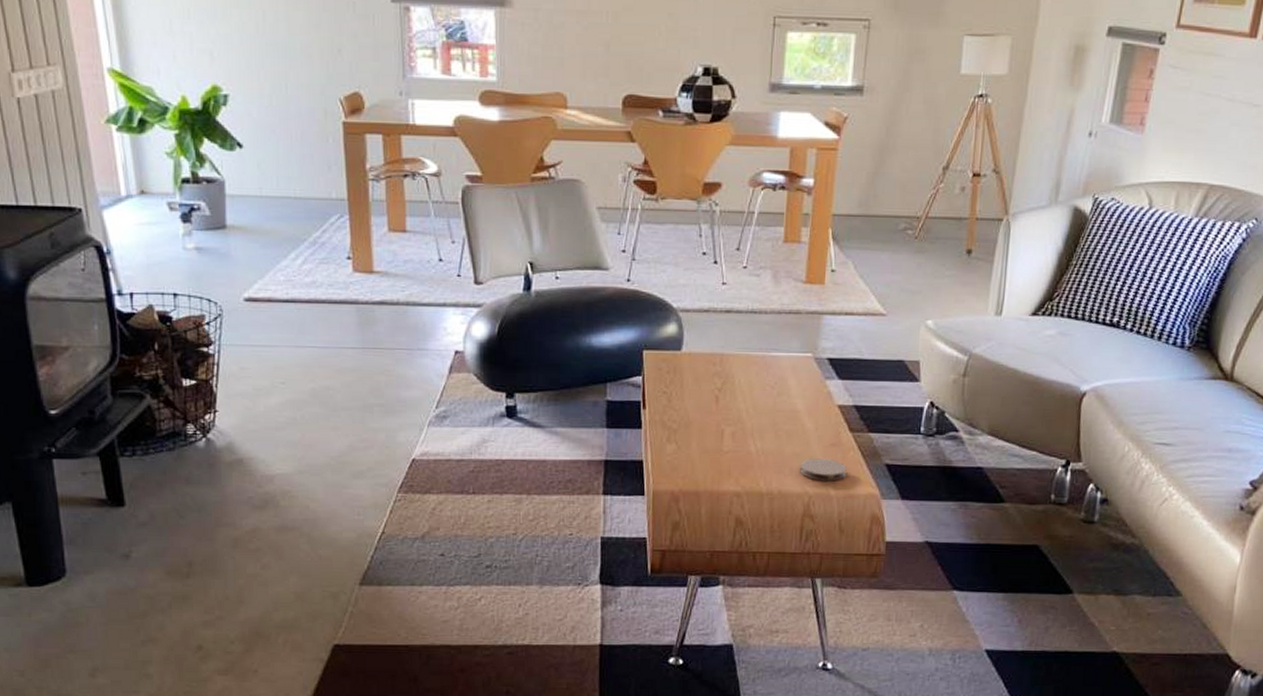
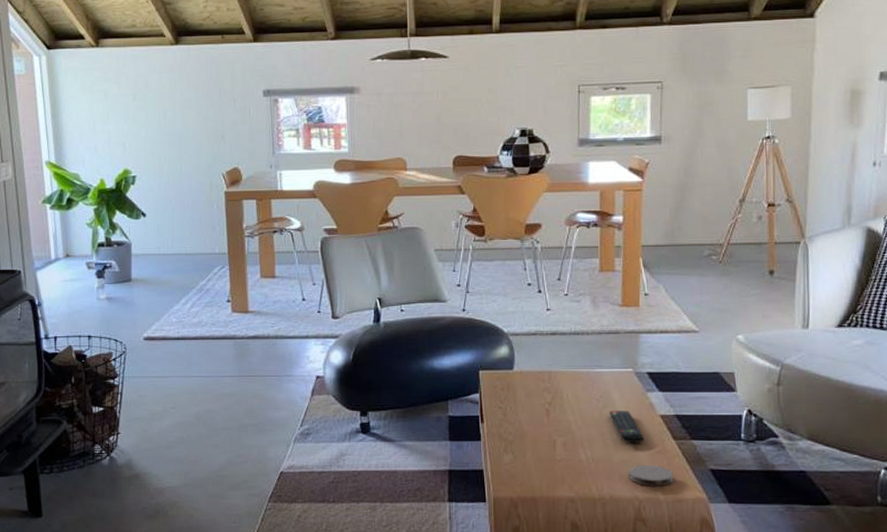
remote control: none [784,398,819,435] -> present [610,410,644,443]

